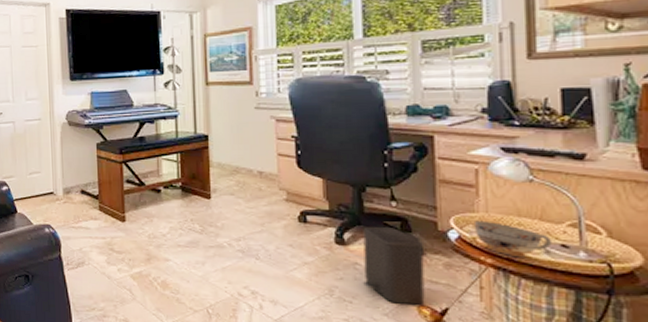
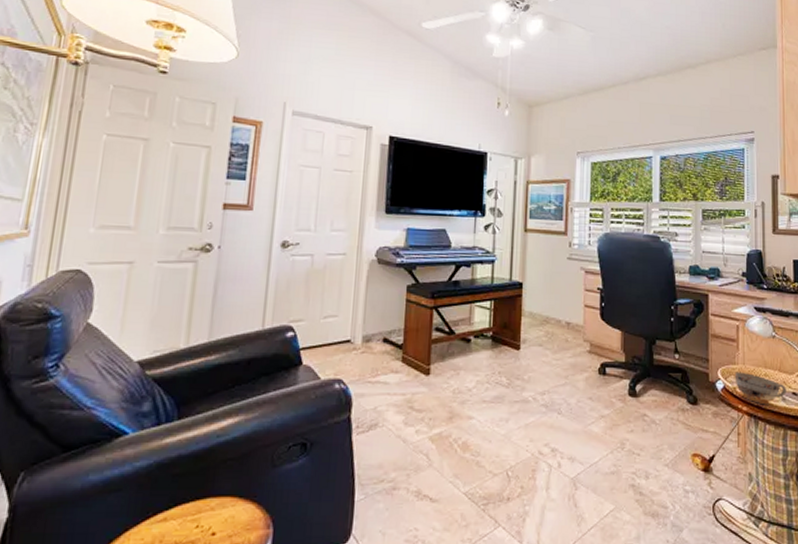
pedal bin: present [362,227,425,305] -> none [648,379,698,453]

